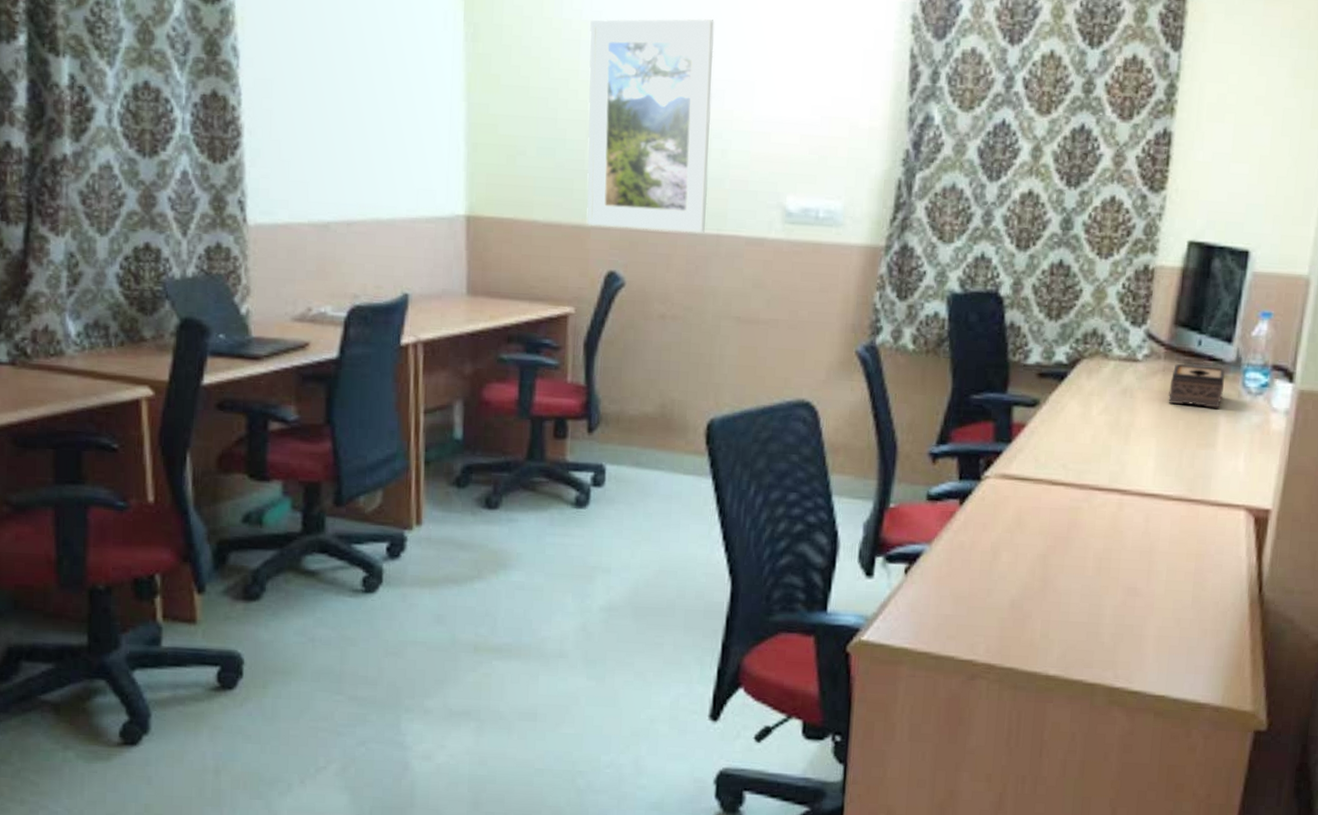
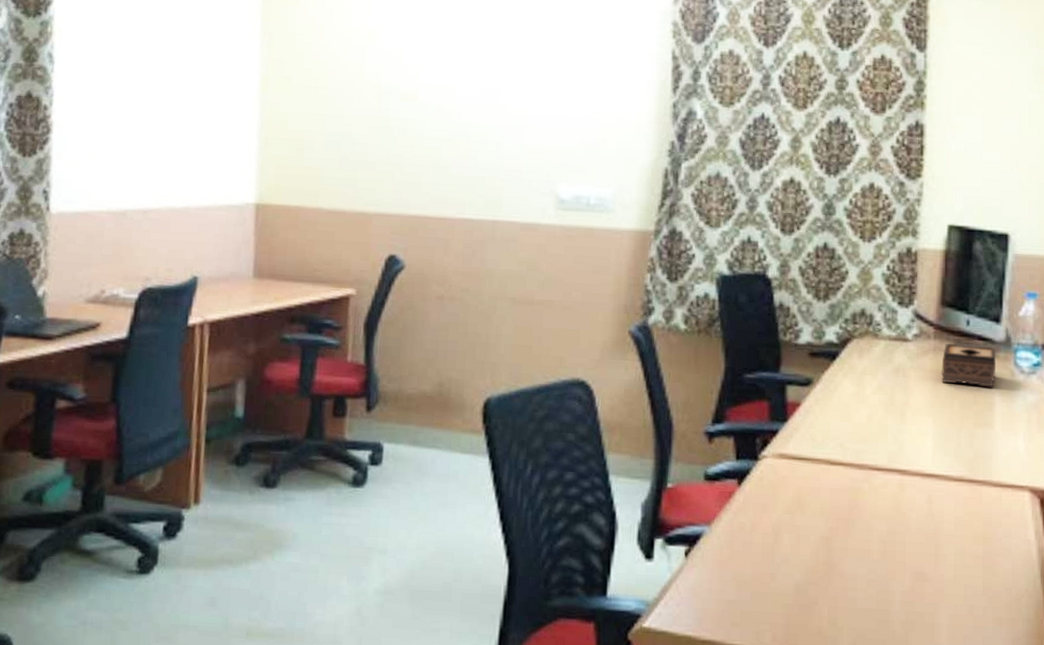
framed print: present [586,19,714,234] -> none [369,26,490,220]

